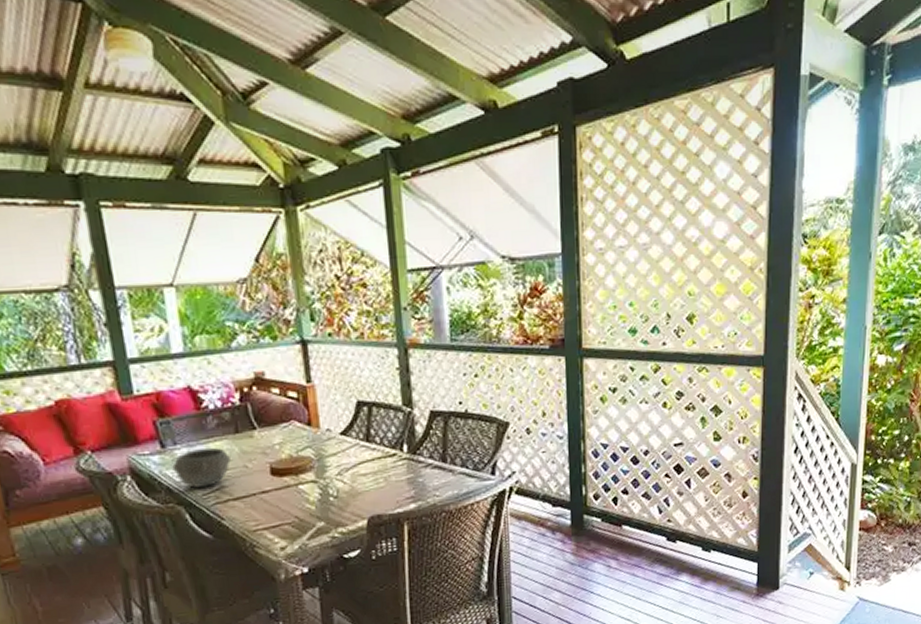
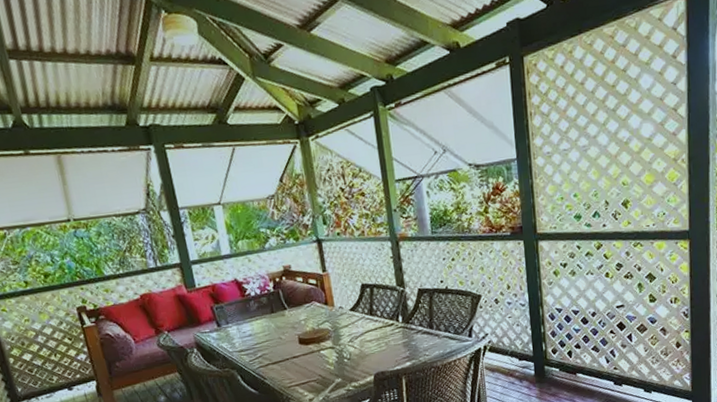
bowl: present [172,448,231,488] -> none [226,325,269,356]

